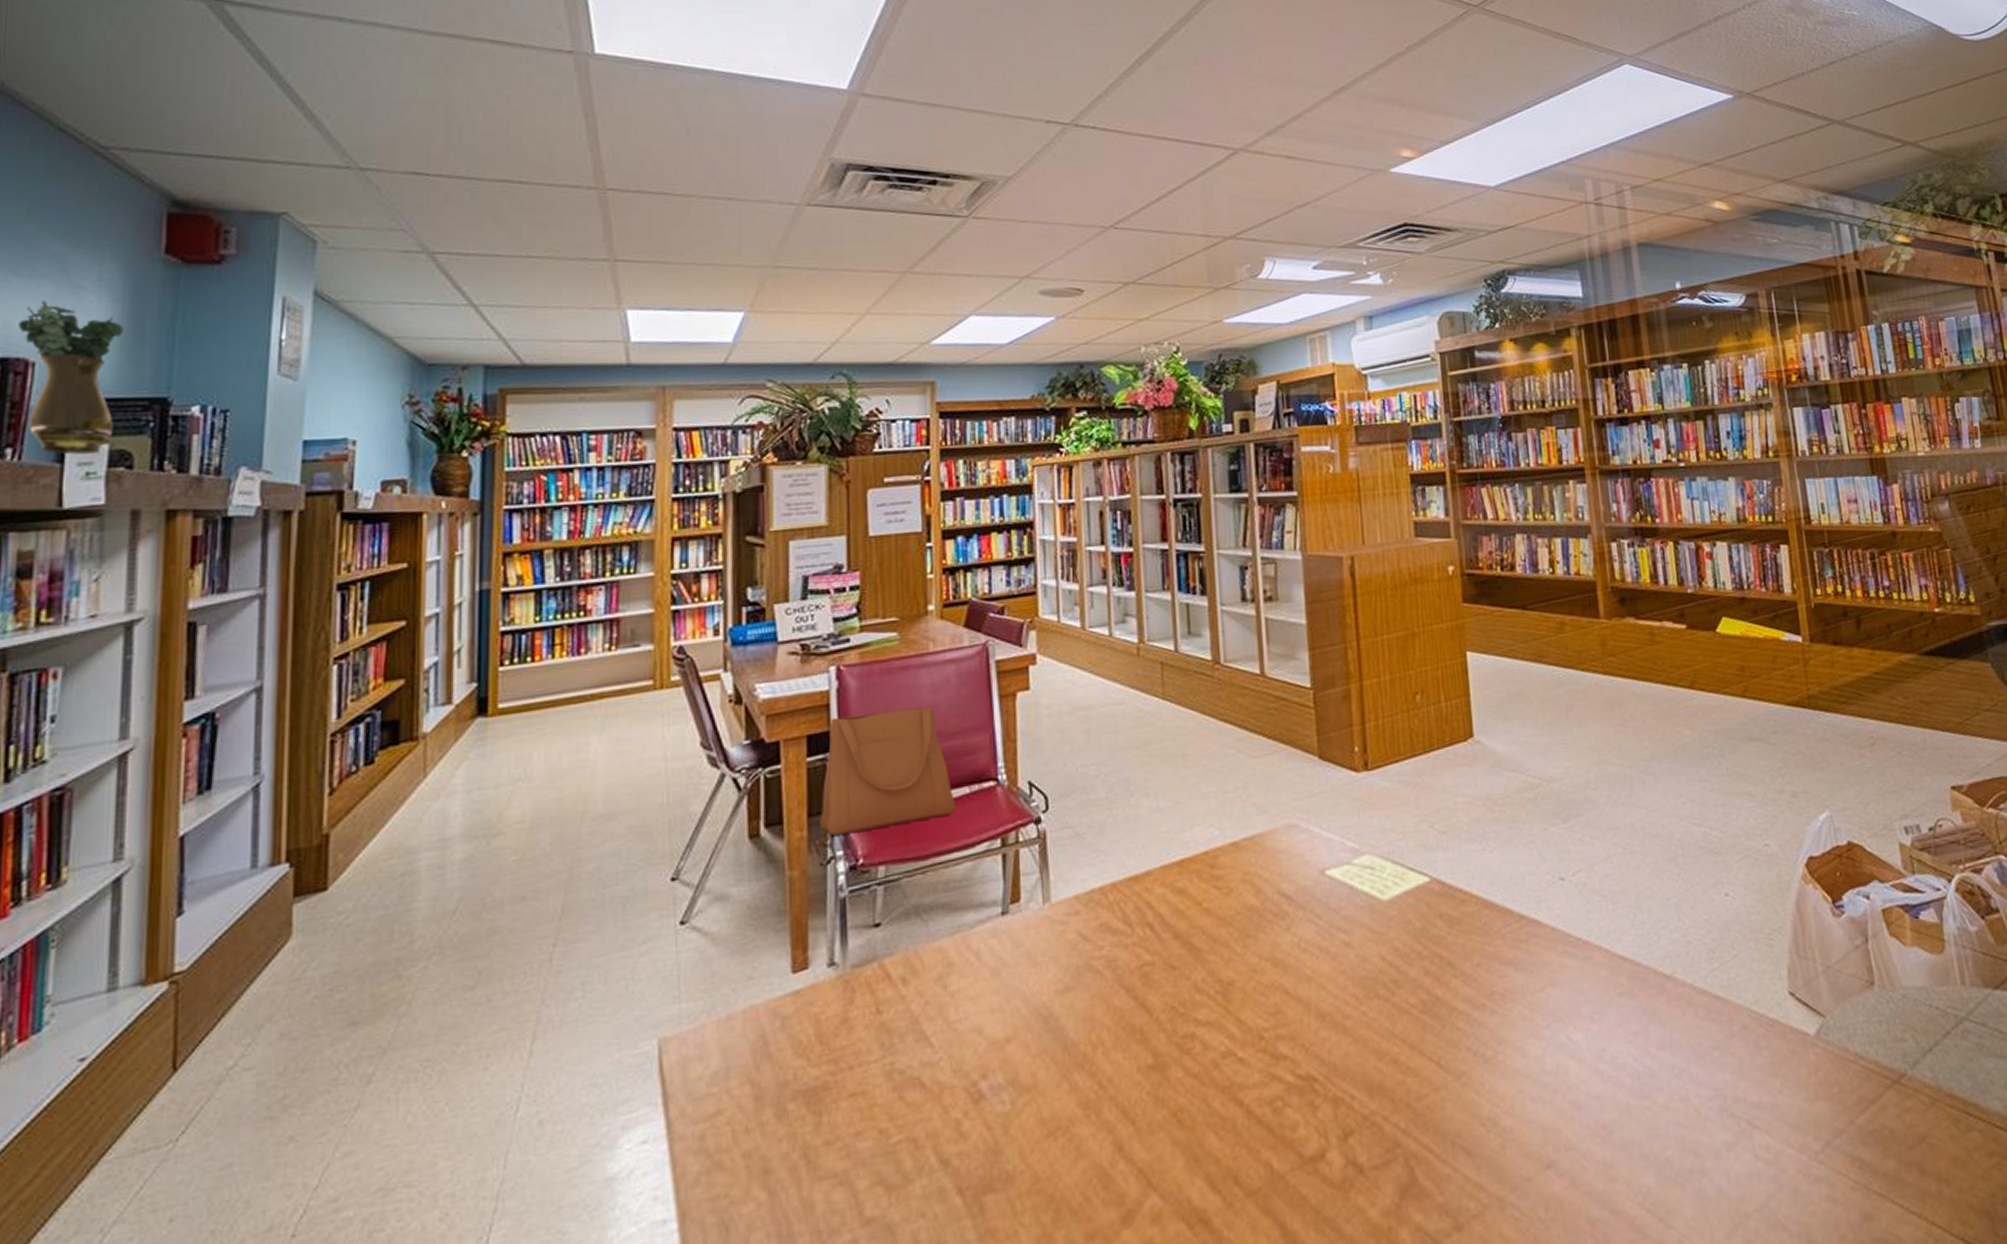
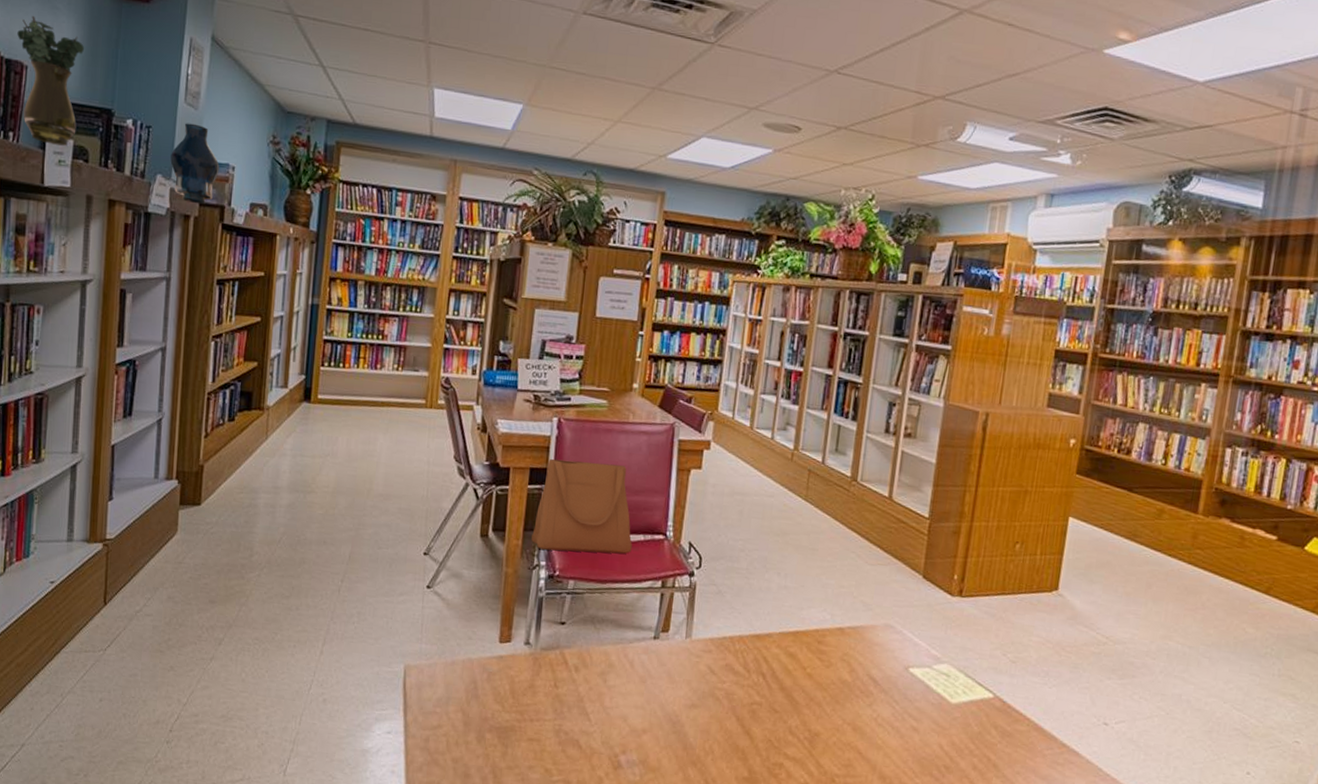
vase: none [259,397,333,495] -> present [170,123,220,205]

